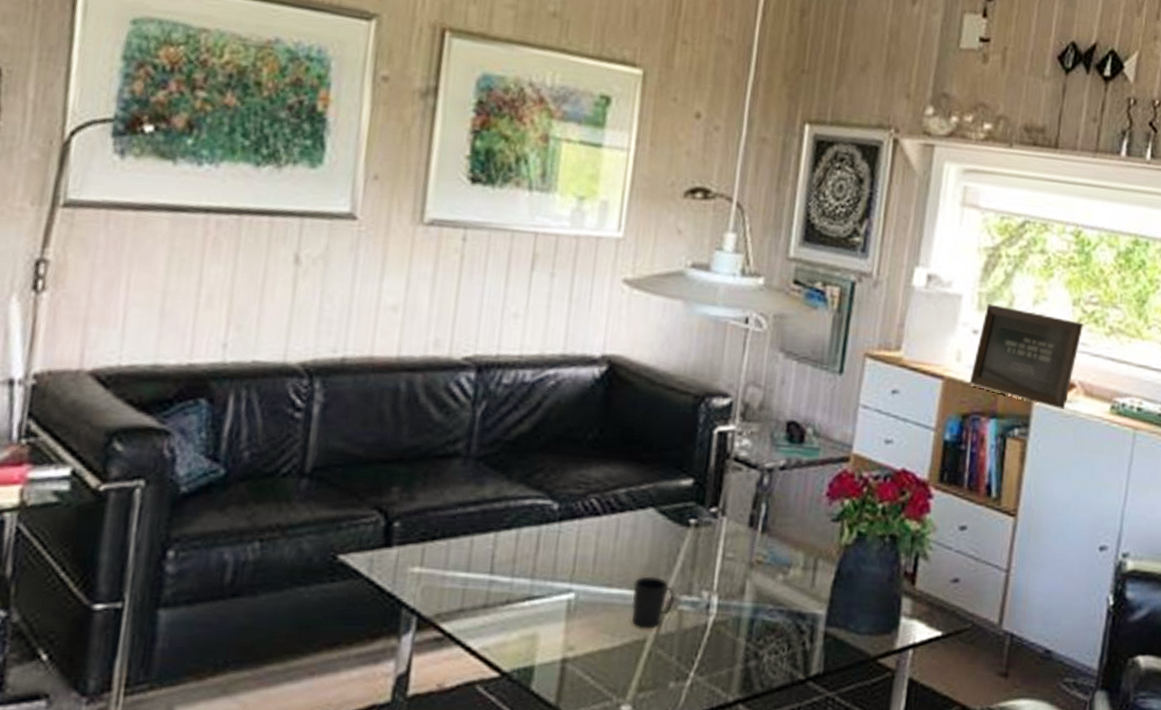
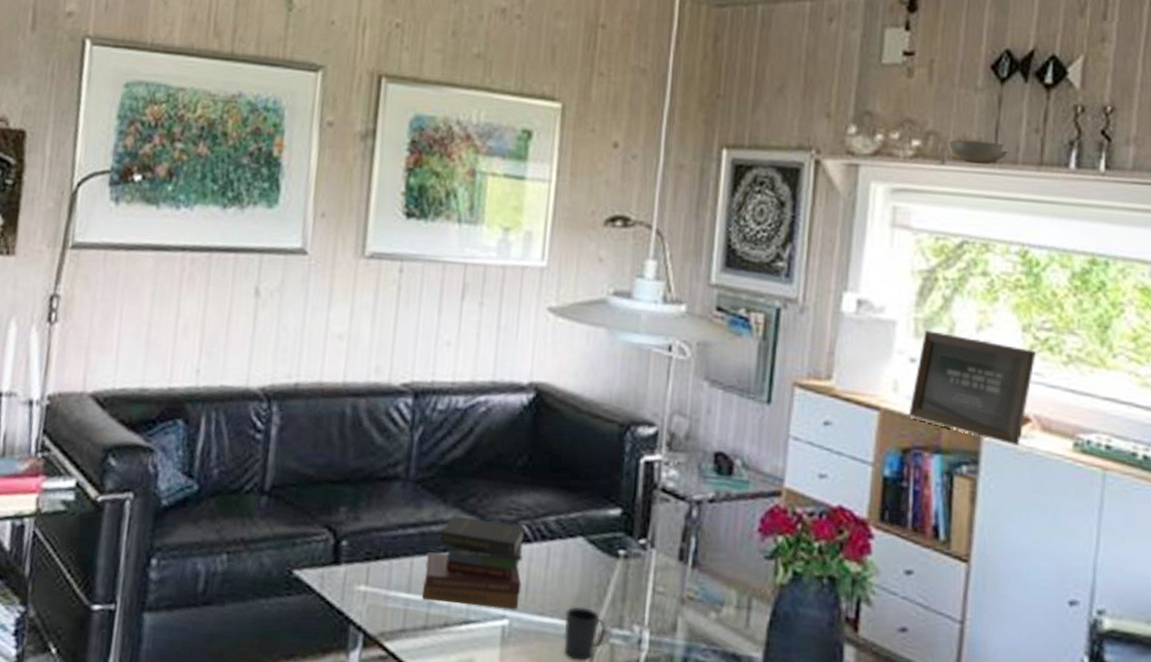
books: none [483,491,594,583] -> present [422,515,525,610]
bowl: none [1017,125,1070,150] -> present [949,140,1009,165]

